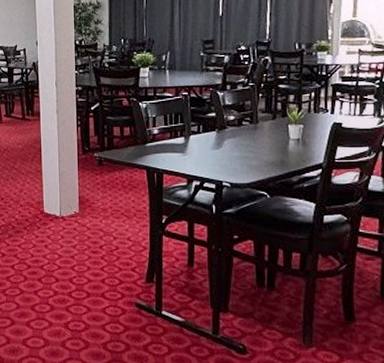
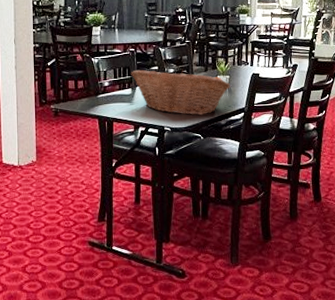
fruit basket: none [183,116,305,171] -> present [130,69,231,116]

